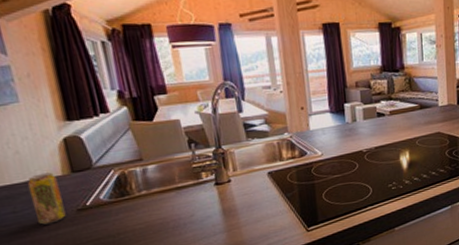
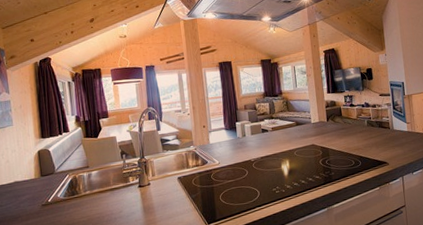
beverage can: present [27,172,66,225] -> none [11,176,34,216]

